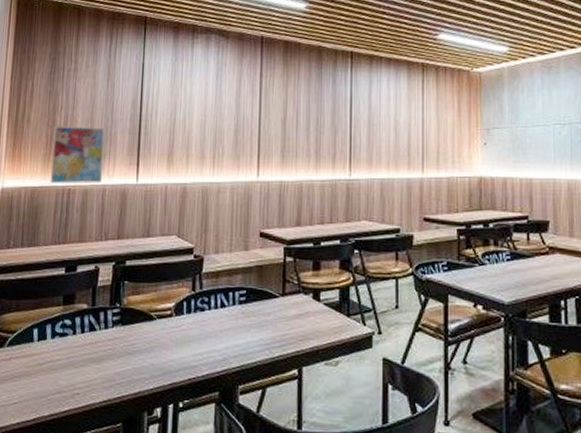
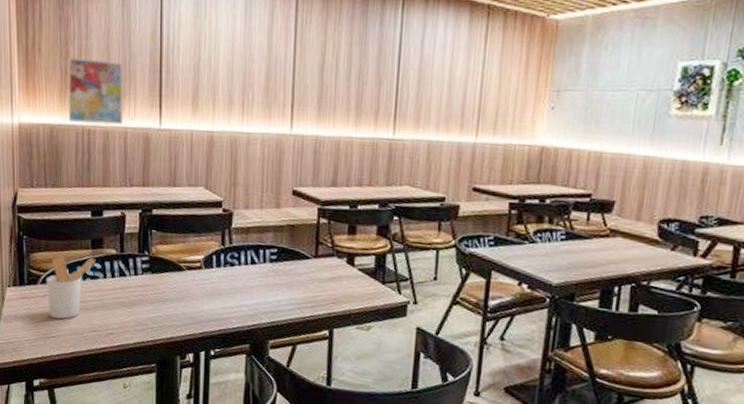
utensil holder: none [13,313,66,383] -> present [46,256,95,320]

